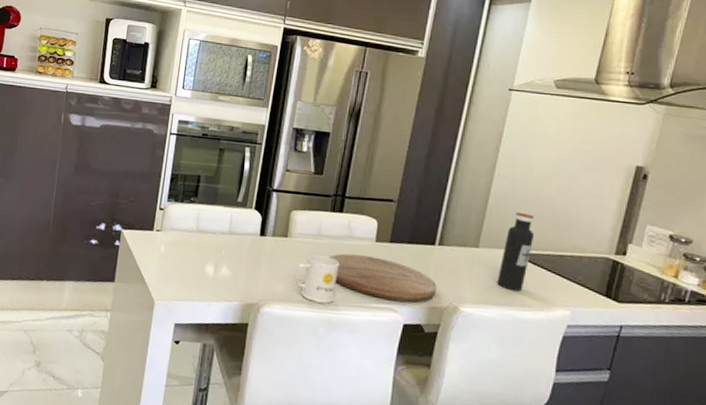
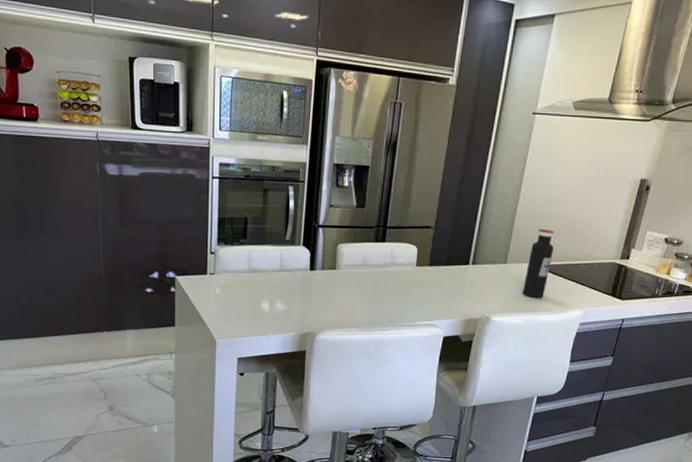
mug: present [295,254,339,304] -> none [345,282,385,326]
cutting board: present [329,253,437,303] -> none [375,279,471,318]

